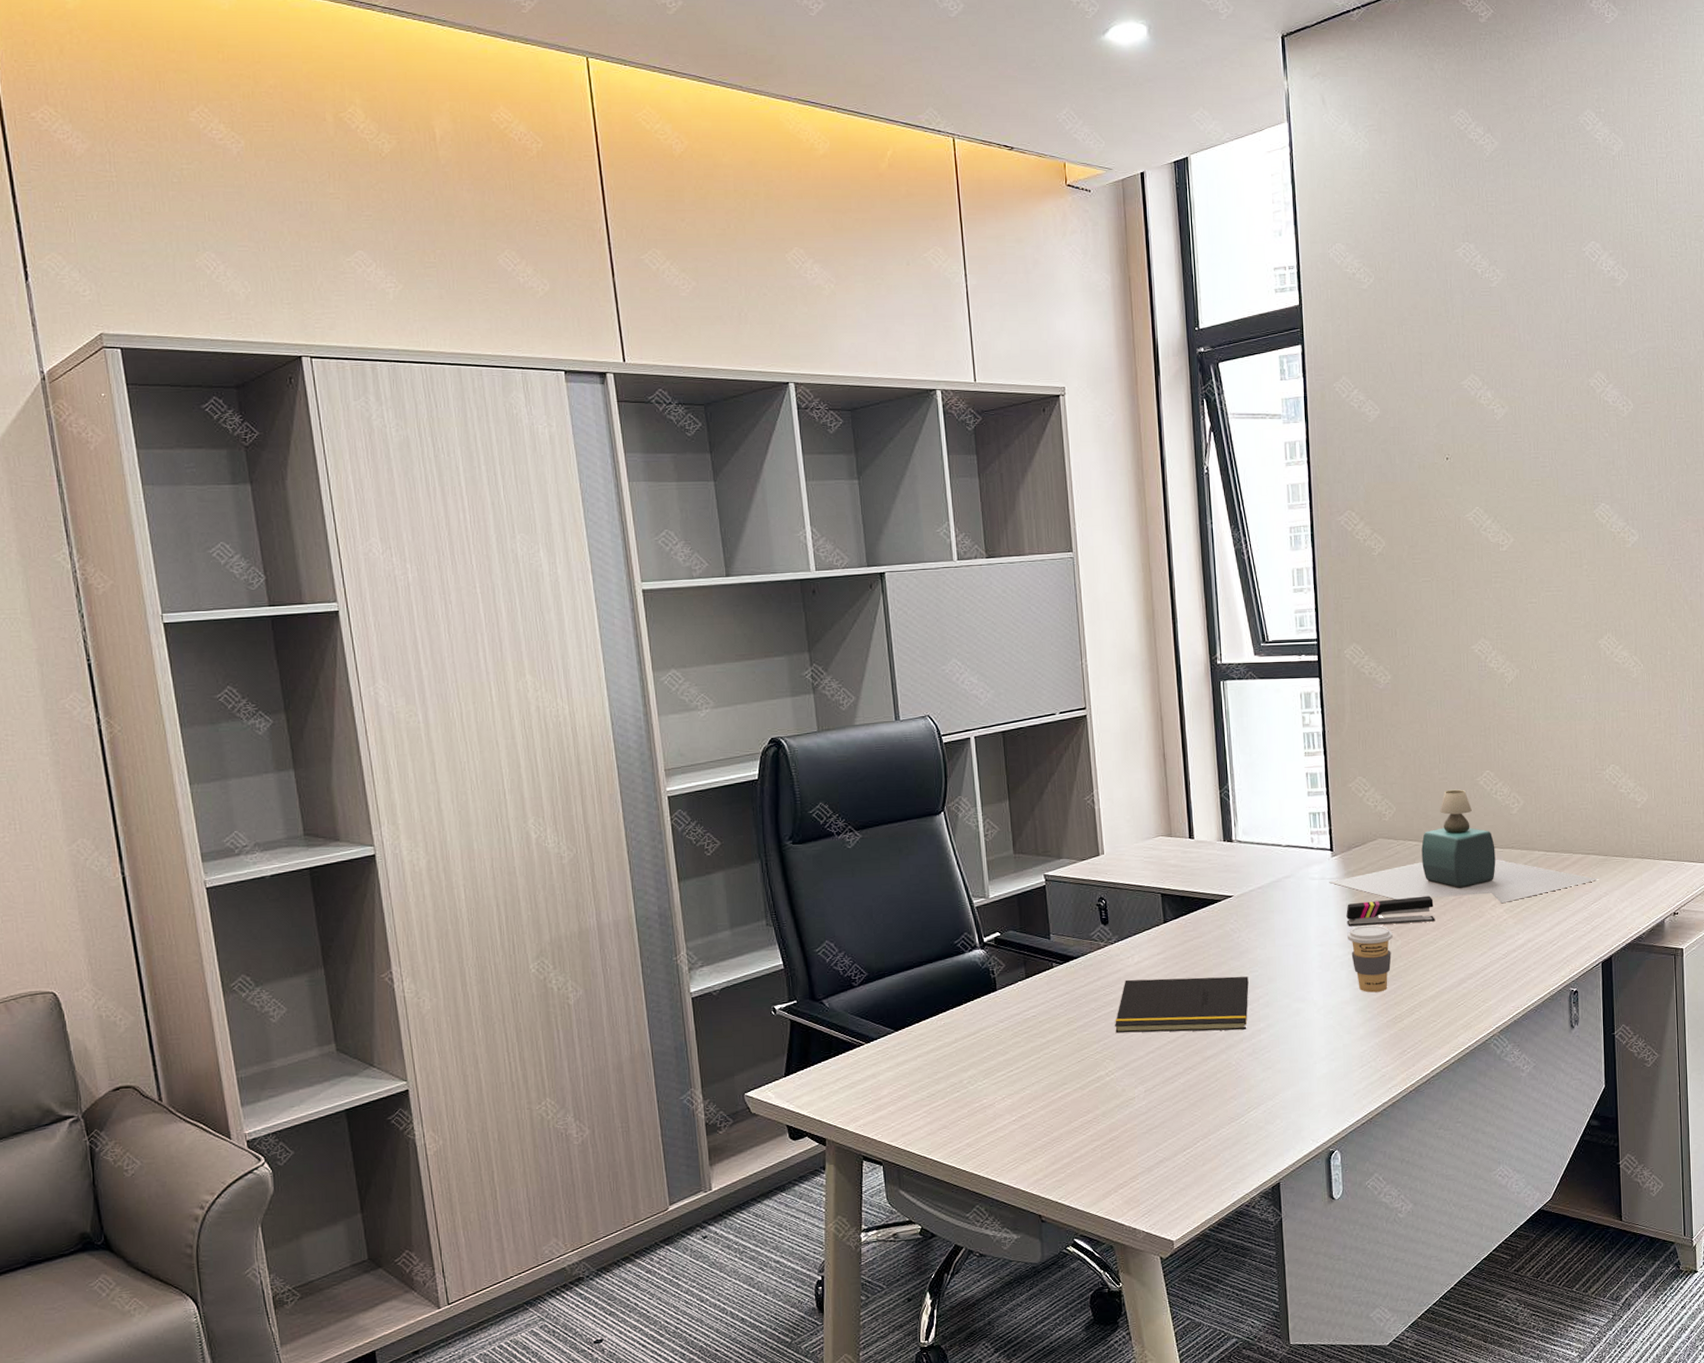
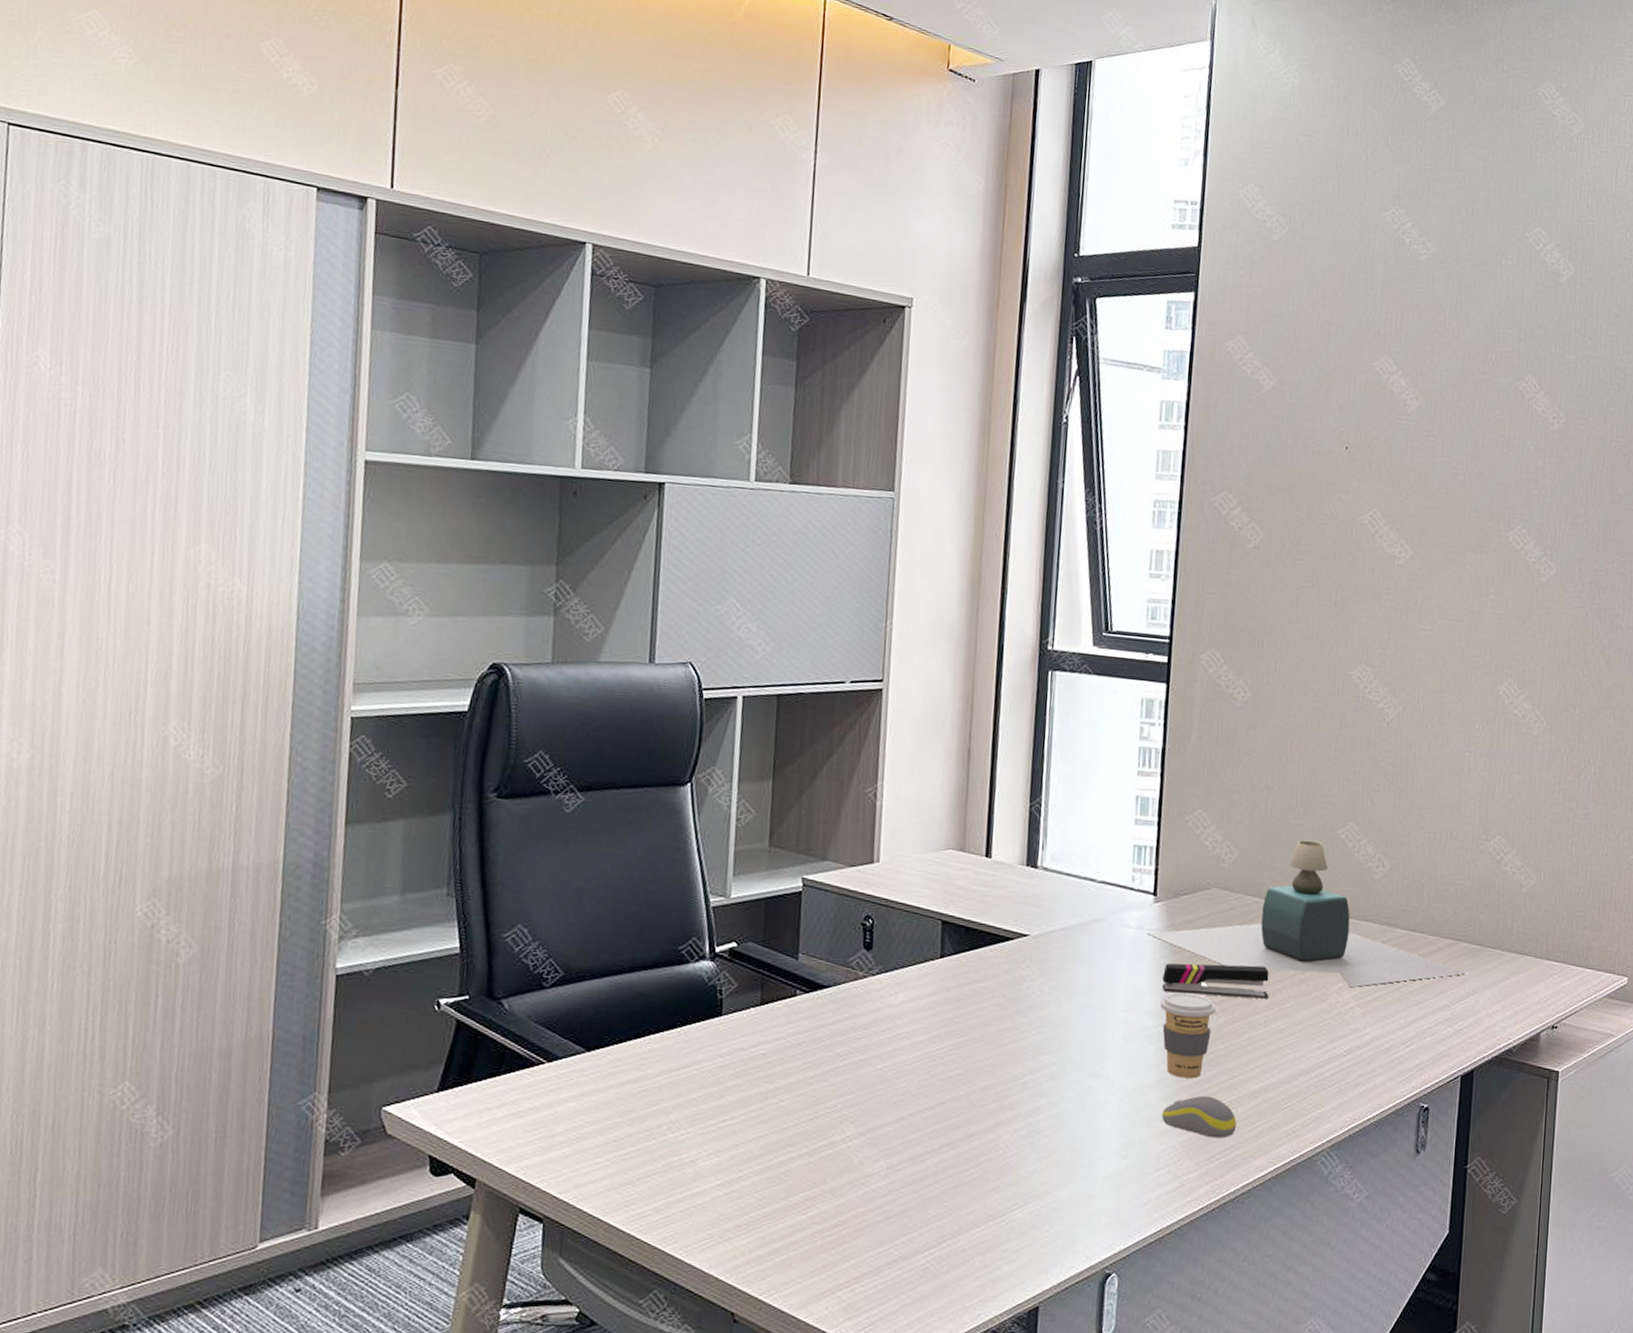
notepad: present [1115,976,1249,1033] -> none [861,1022,1034,1105]
computer mouse: none [1359,1004,1421,1037] -> present [1162,1095,1237,1138]

